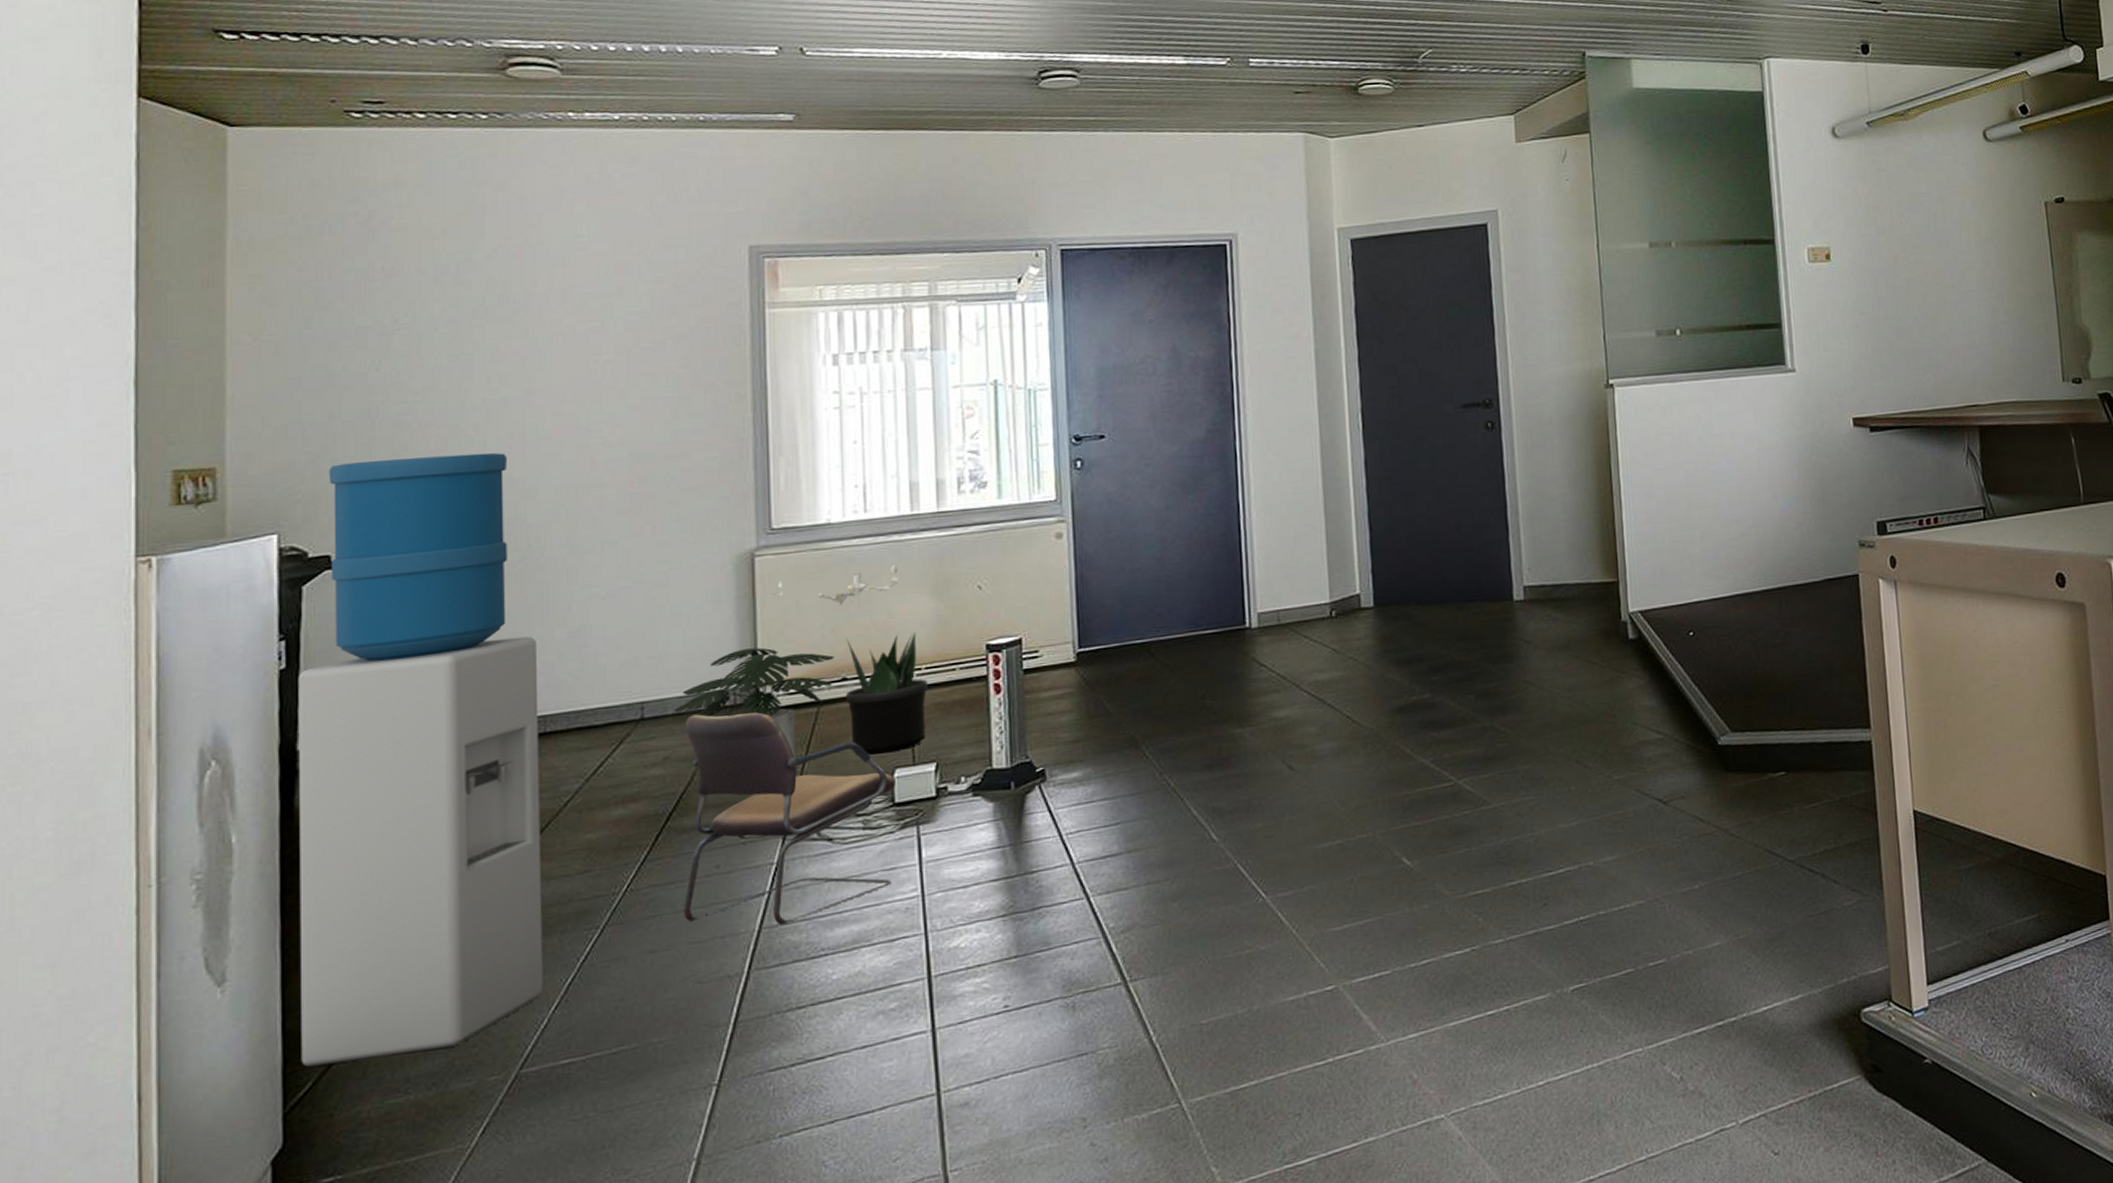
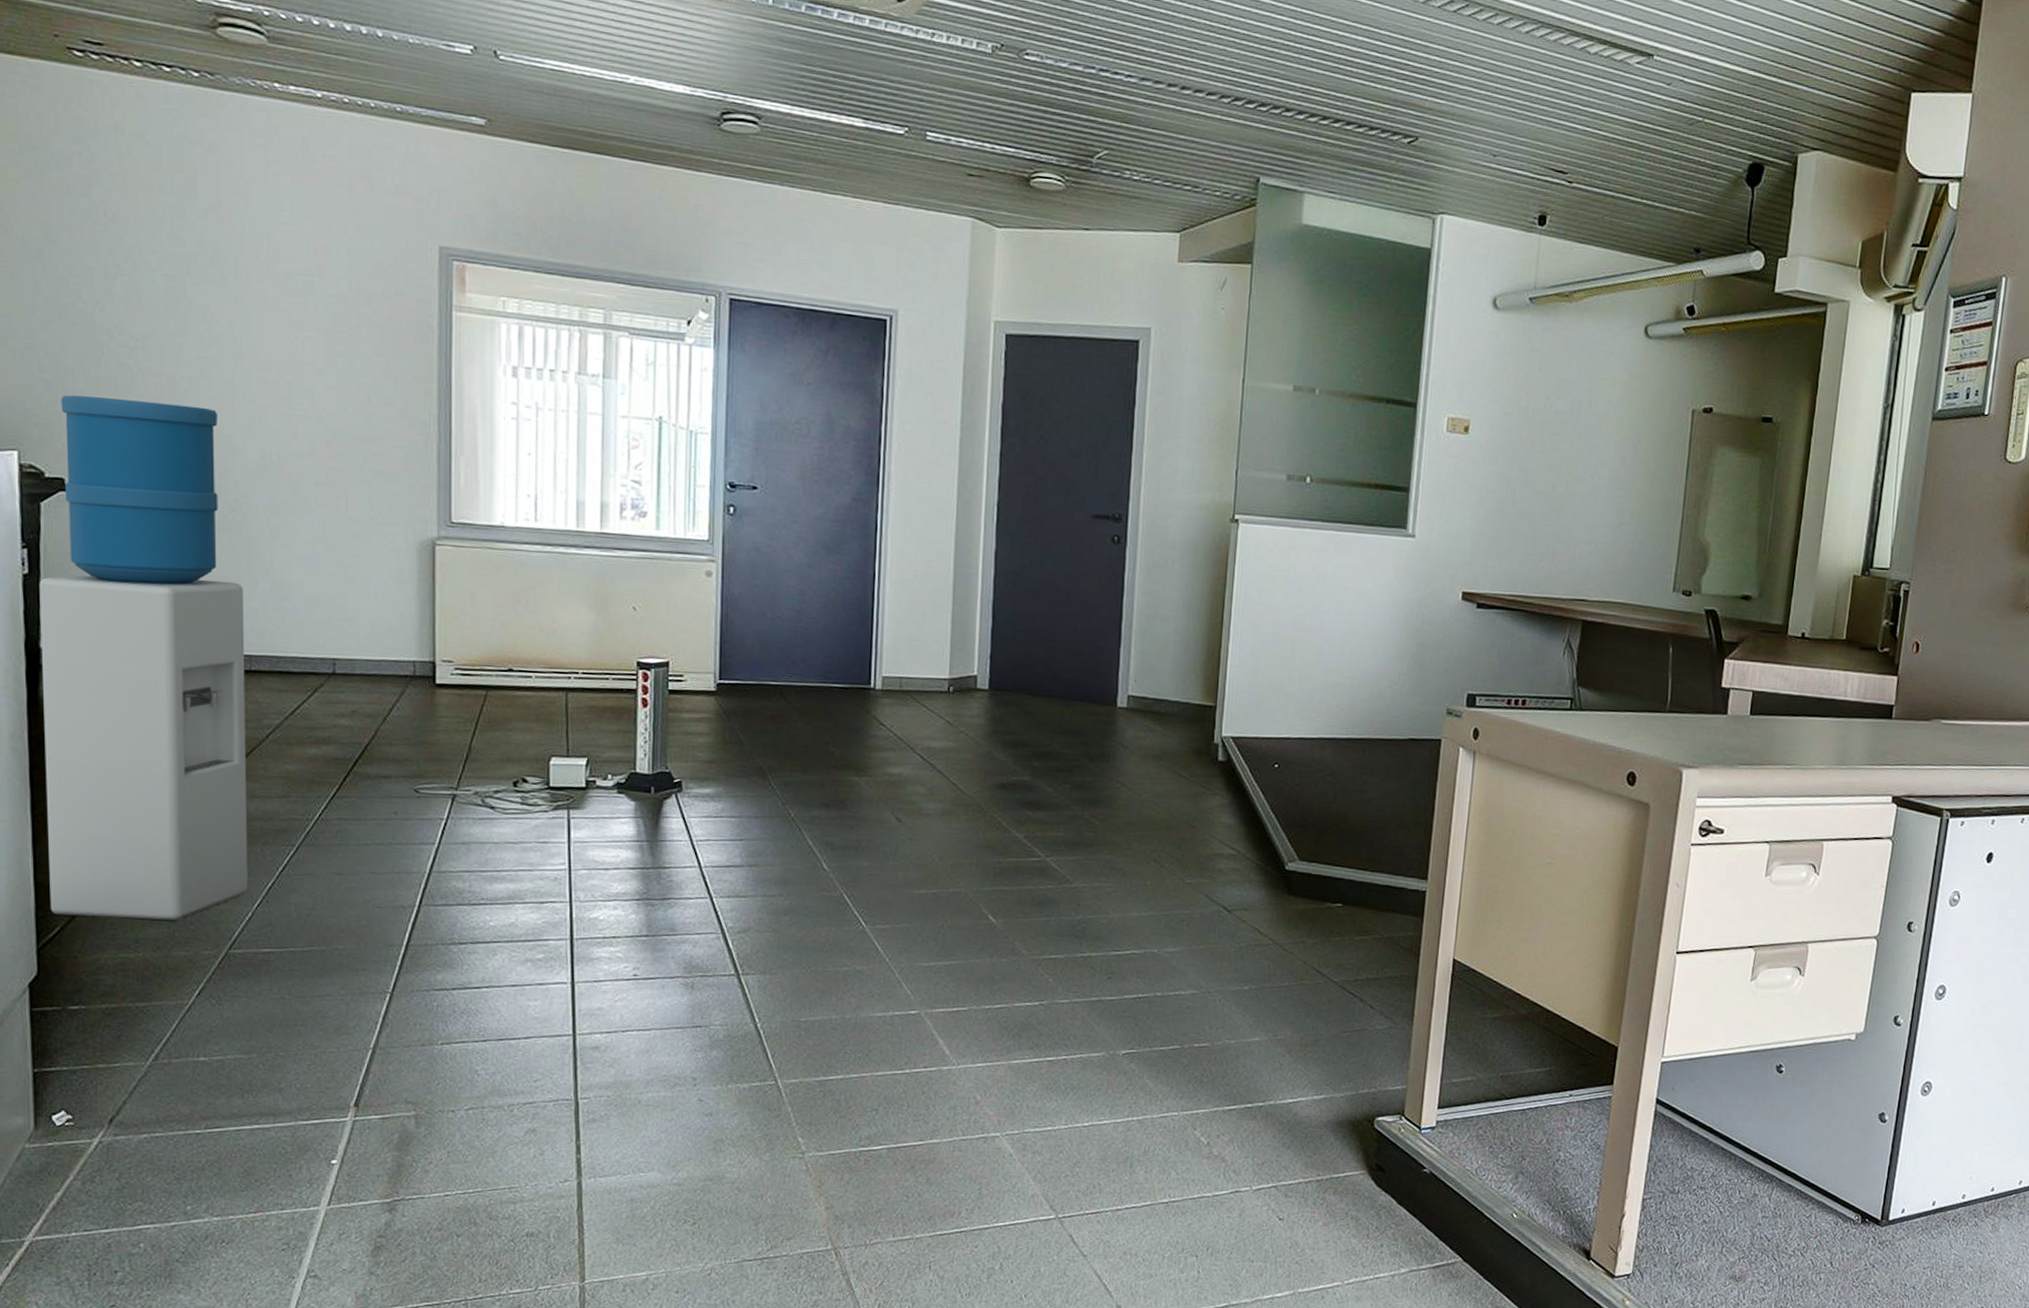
potted plant: present [673,647,834,759] -> none [361,627,503,732]
folding chair: present [683,564,900,925] -> none [366,571,564,873]
planter: present [846,632,928,755] -> none [512,633,584,742]

